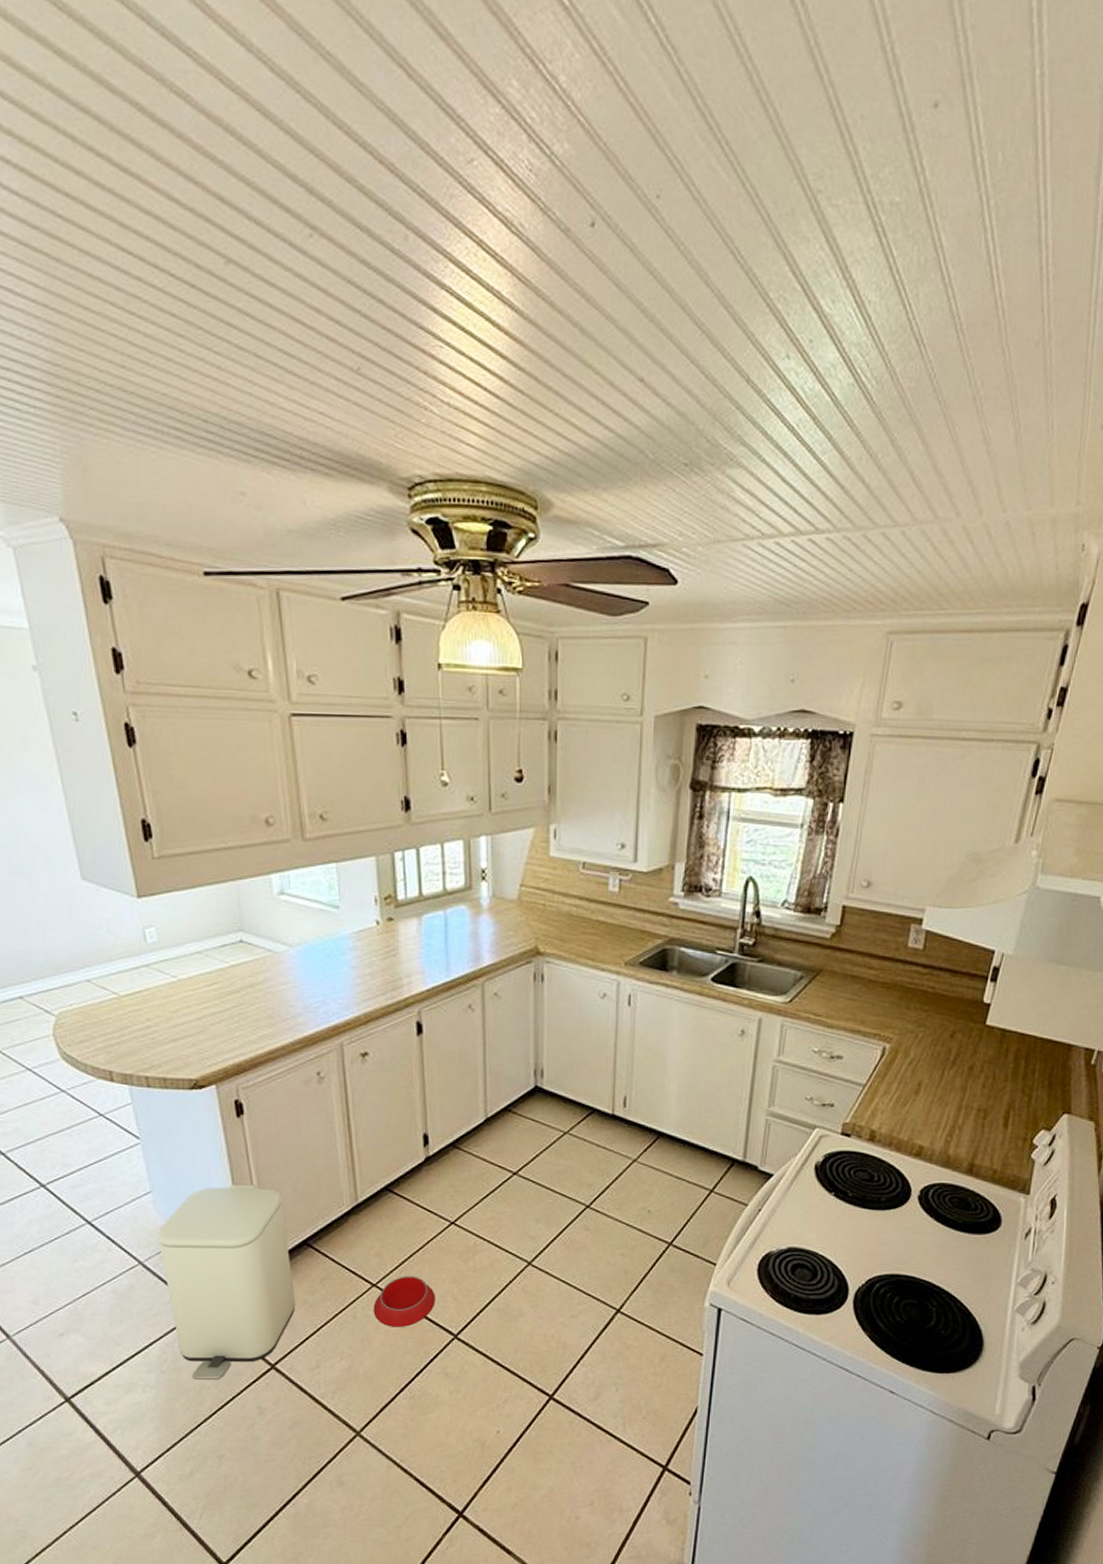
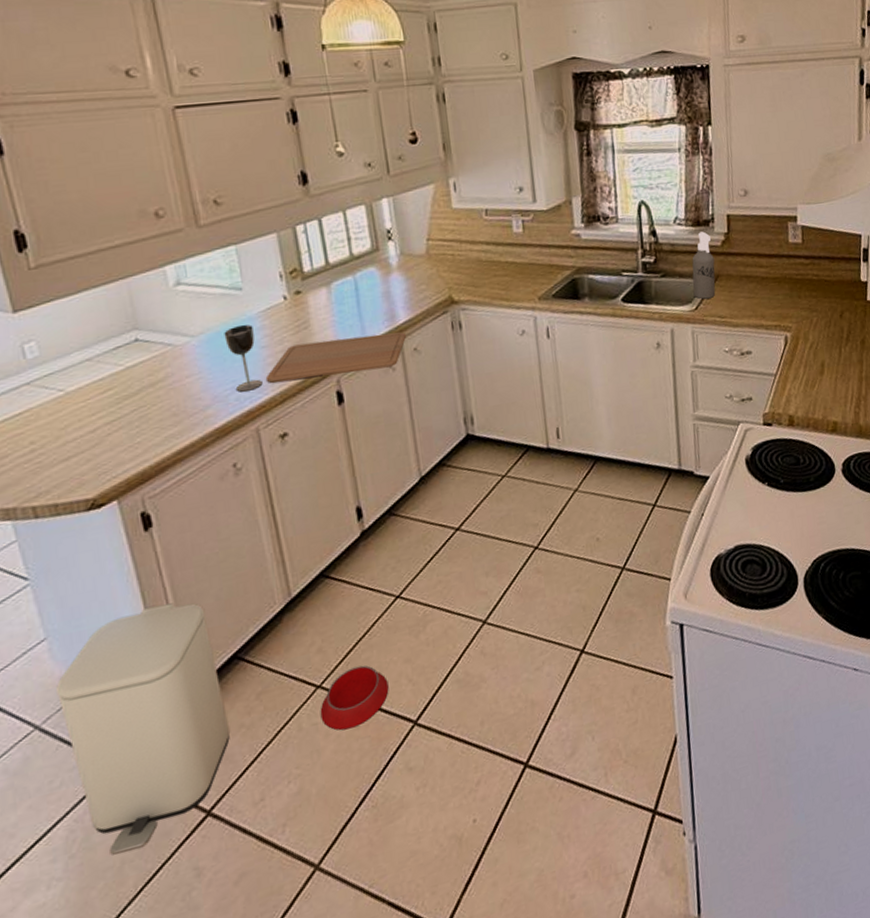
wine glass: none [319,942,350,1007] -> present [224,324,263,392]
chopping board: none [353,970,489,1007] -> present [265,332,407,383]
spray bottle: none [790,920,820,993] -> present [692,231,716,300]

